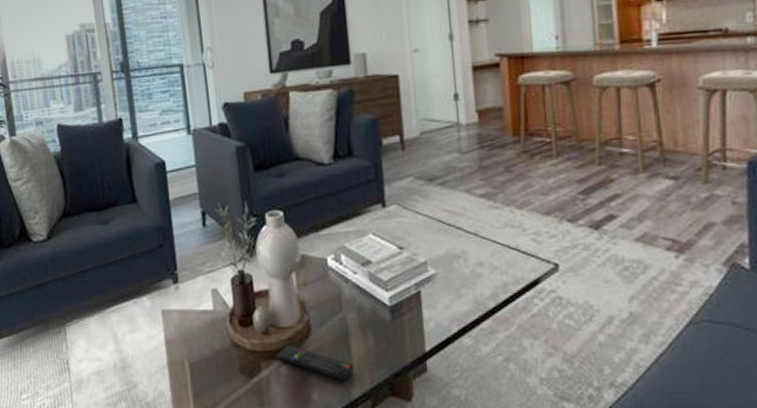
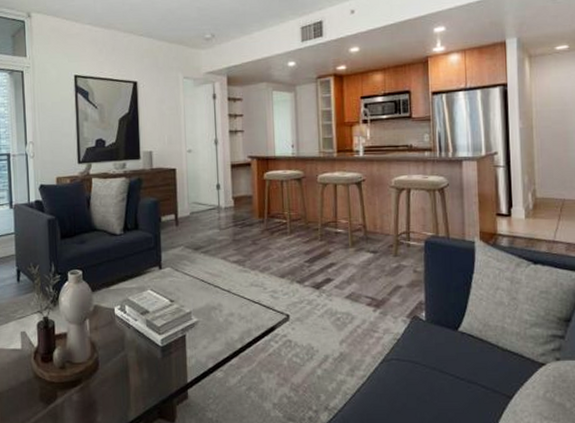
remote control: present [275,344,355,381] -> none [69,377,132,406]

